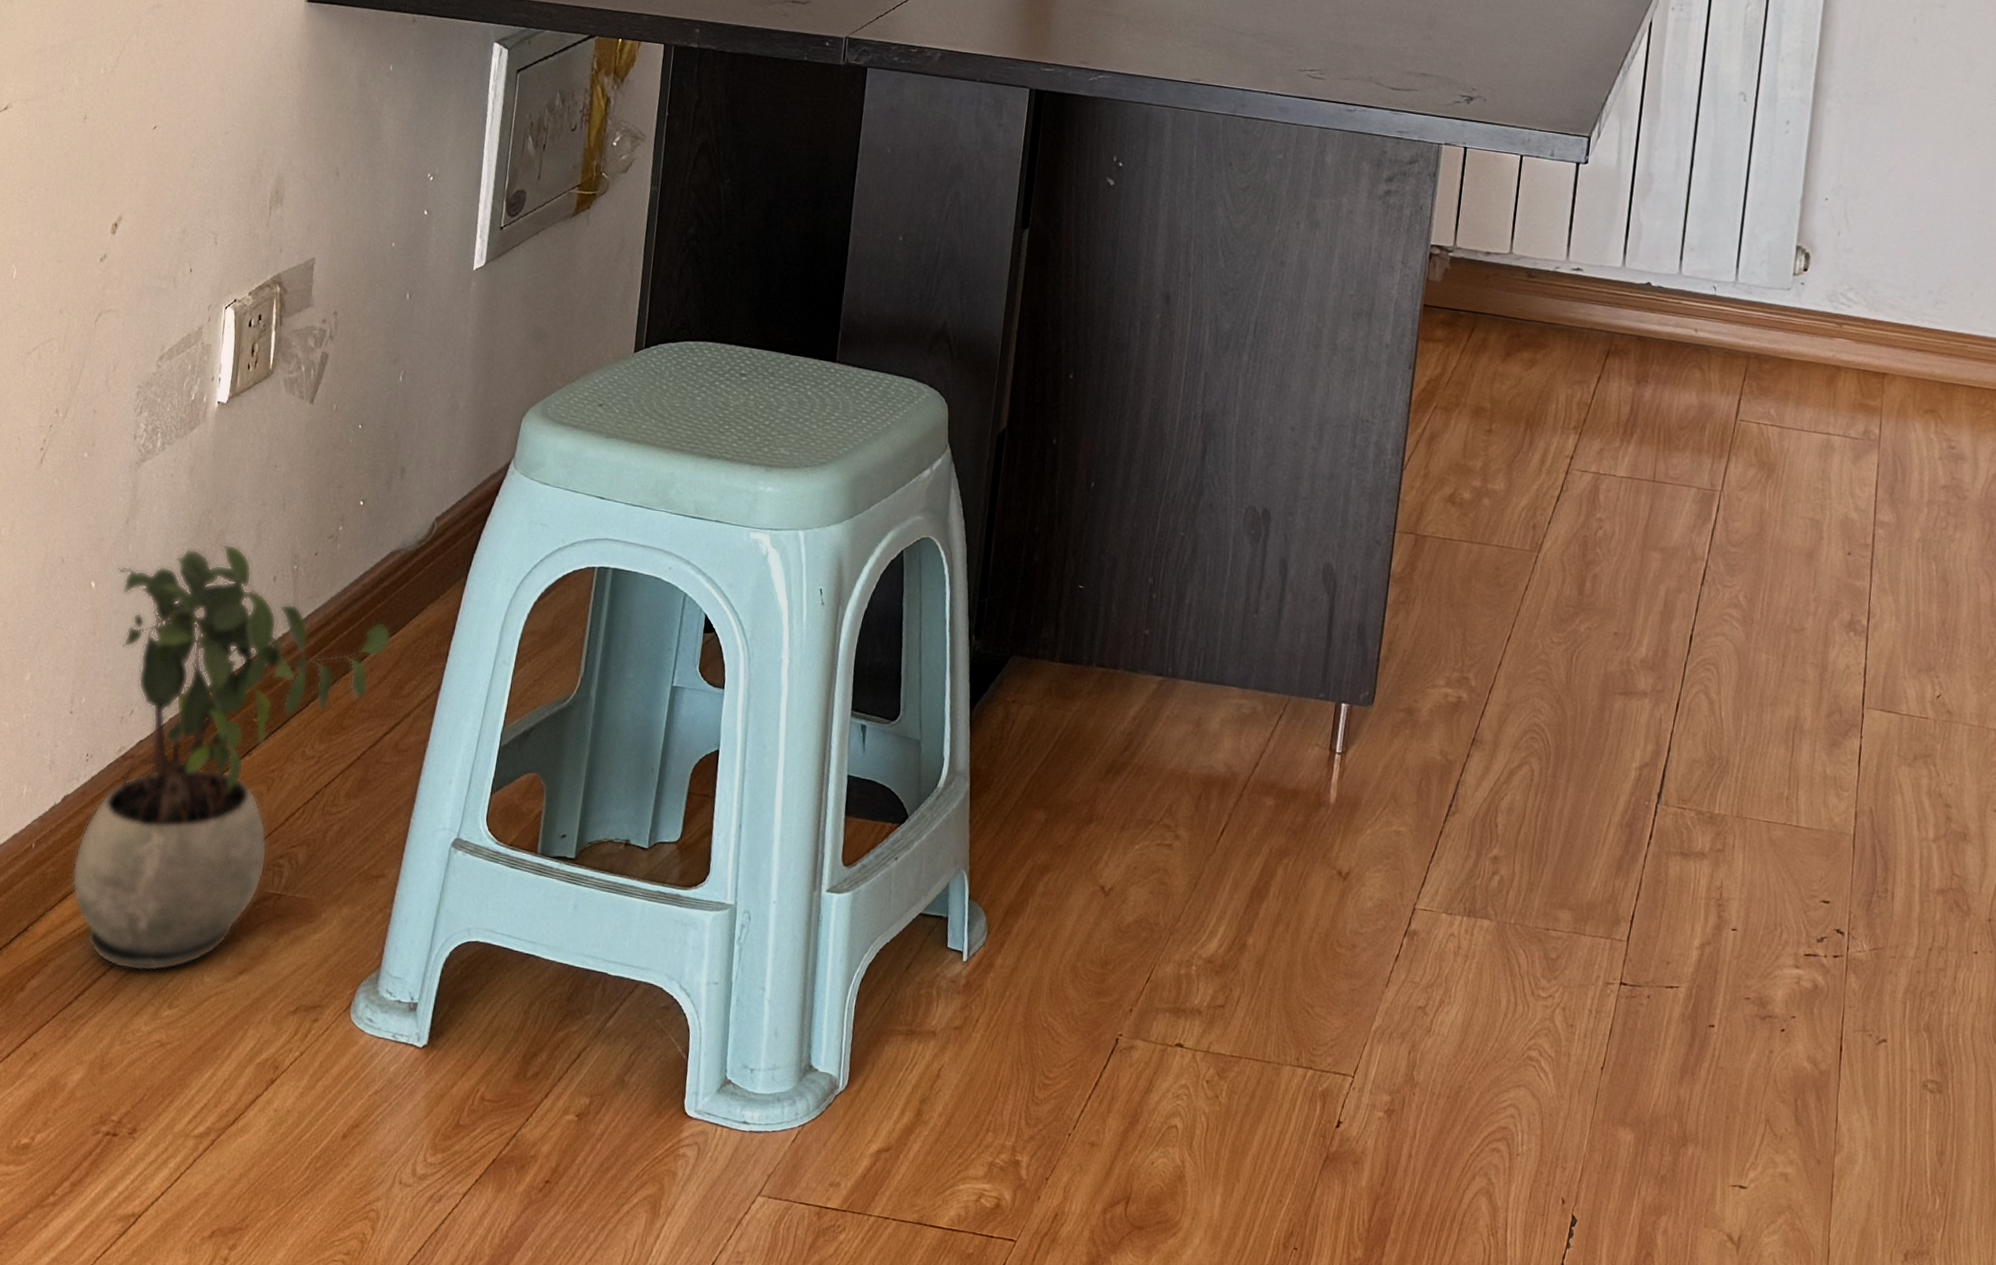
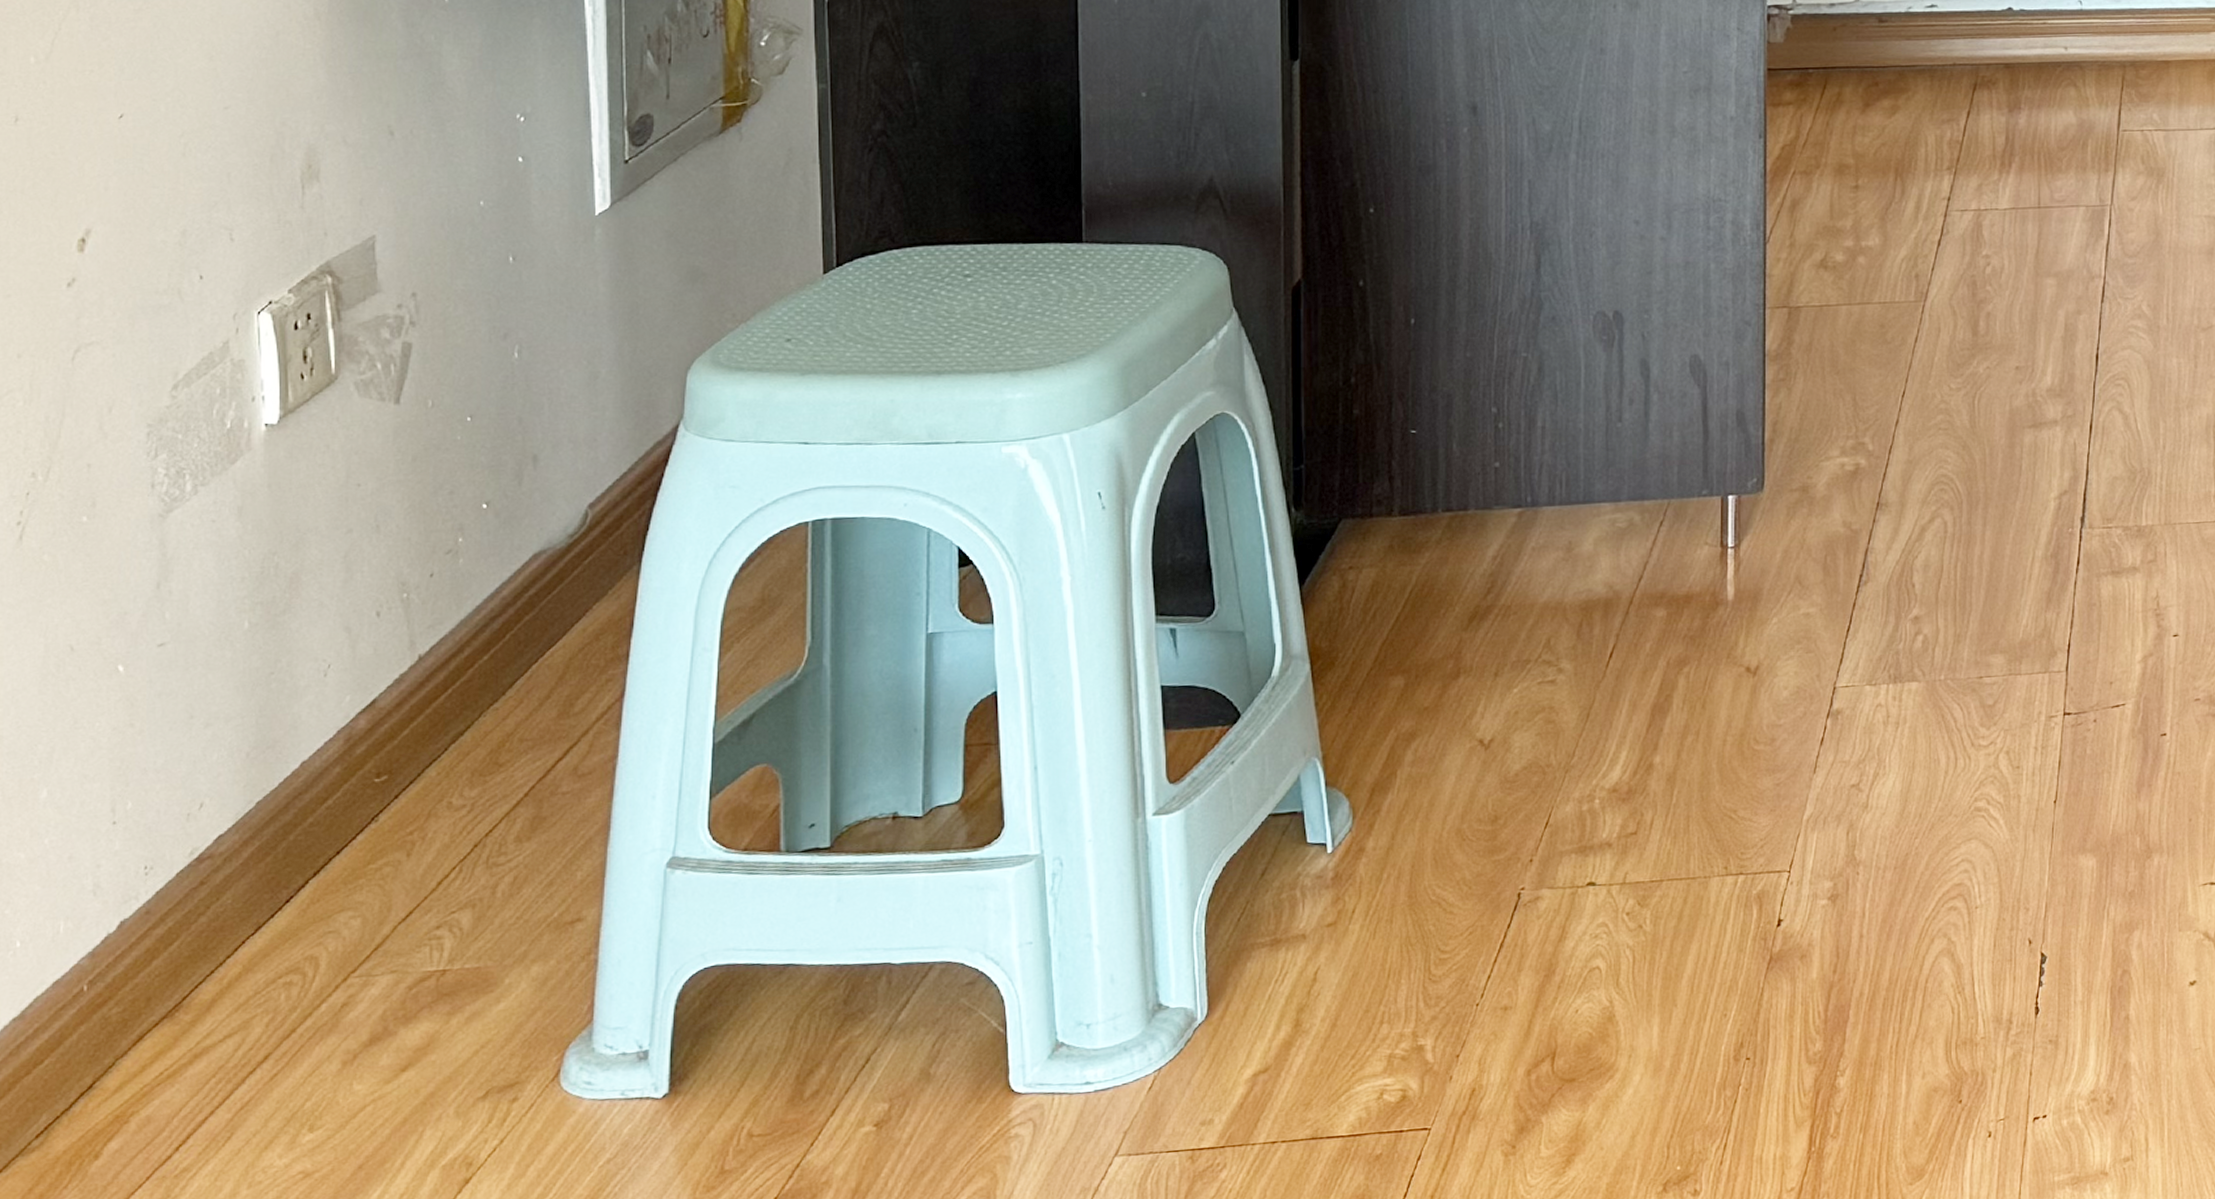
potted plant: present [72,543,392,972] -> none [146,585,550,1102]

